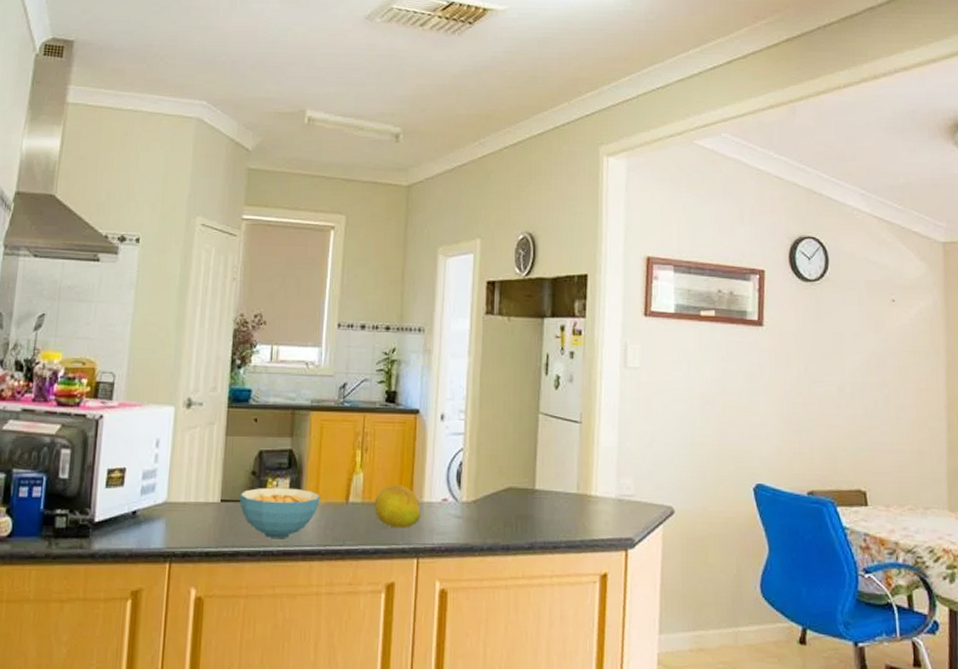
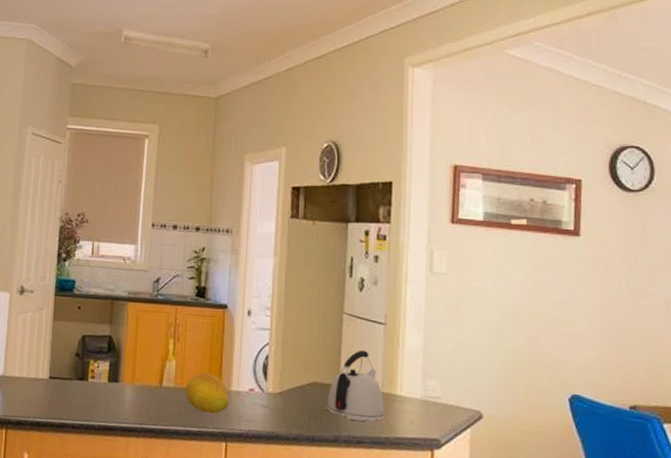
cereal bowl: present [239,487,320,539] -> none [65,368,136,415]
kettle: none [522,450,580,526] -> present [327,350,384,422]

